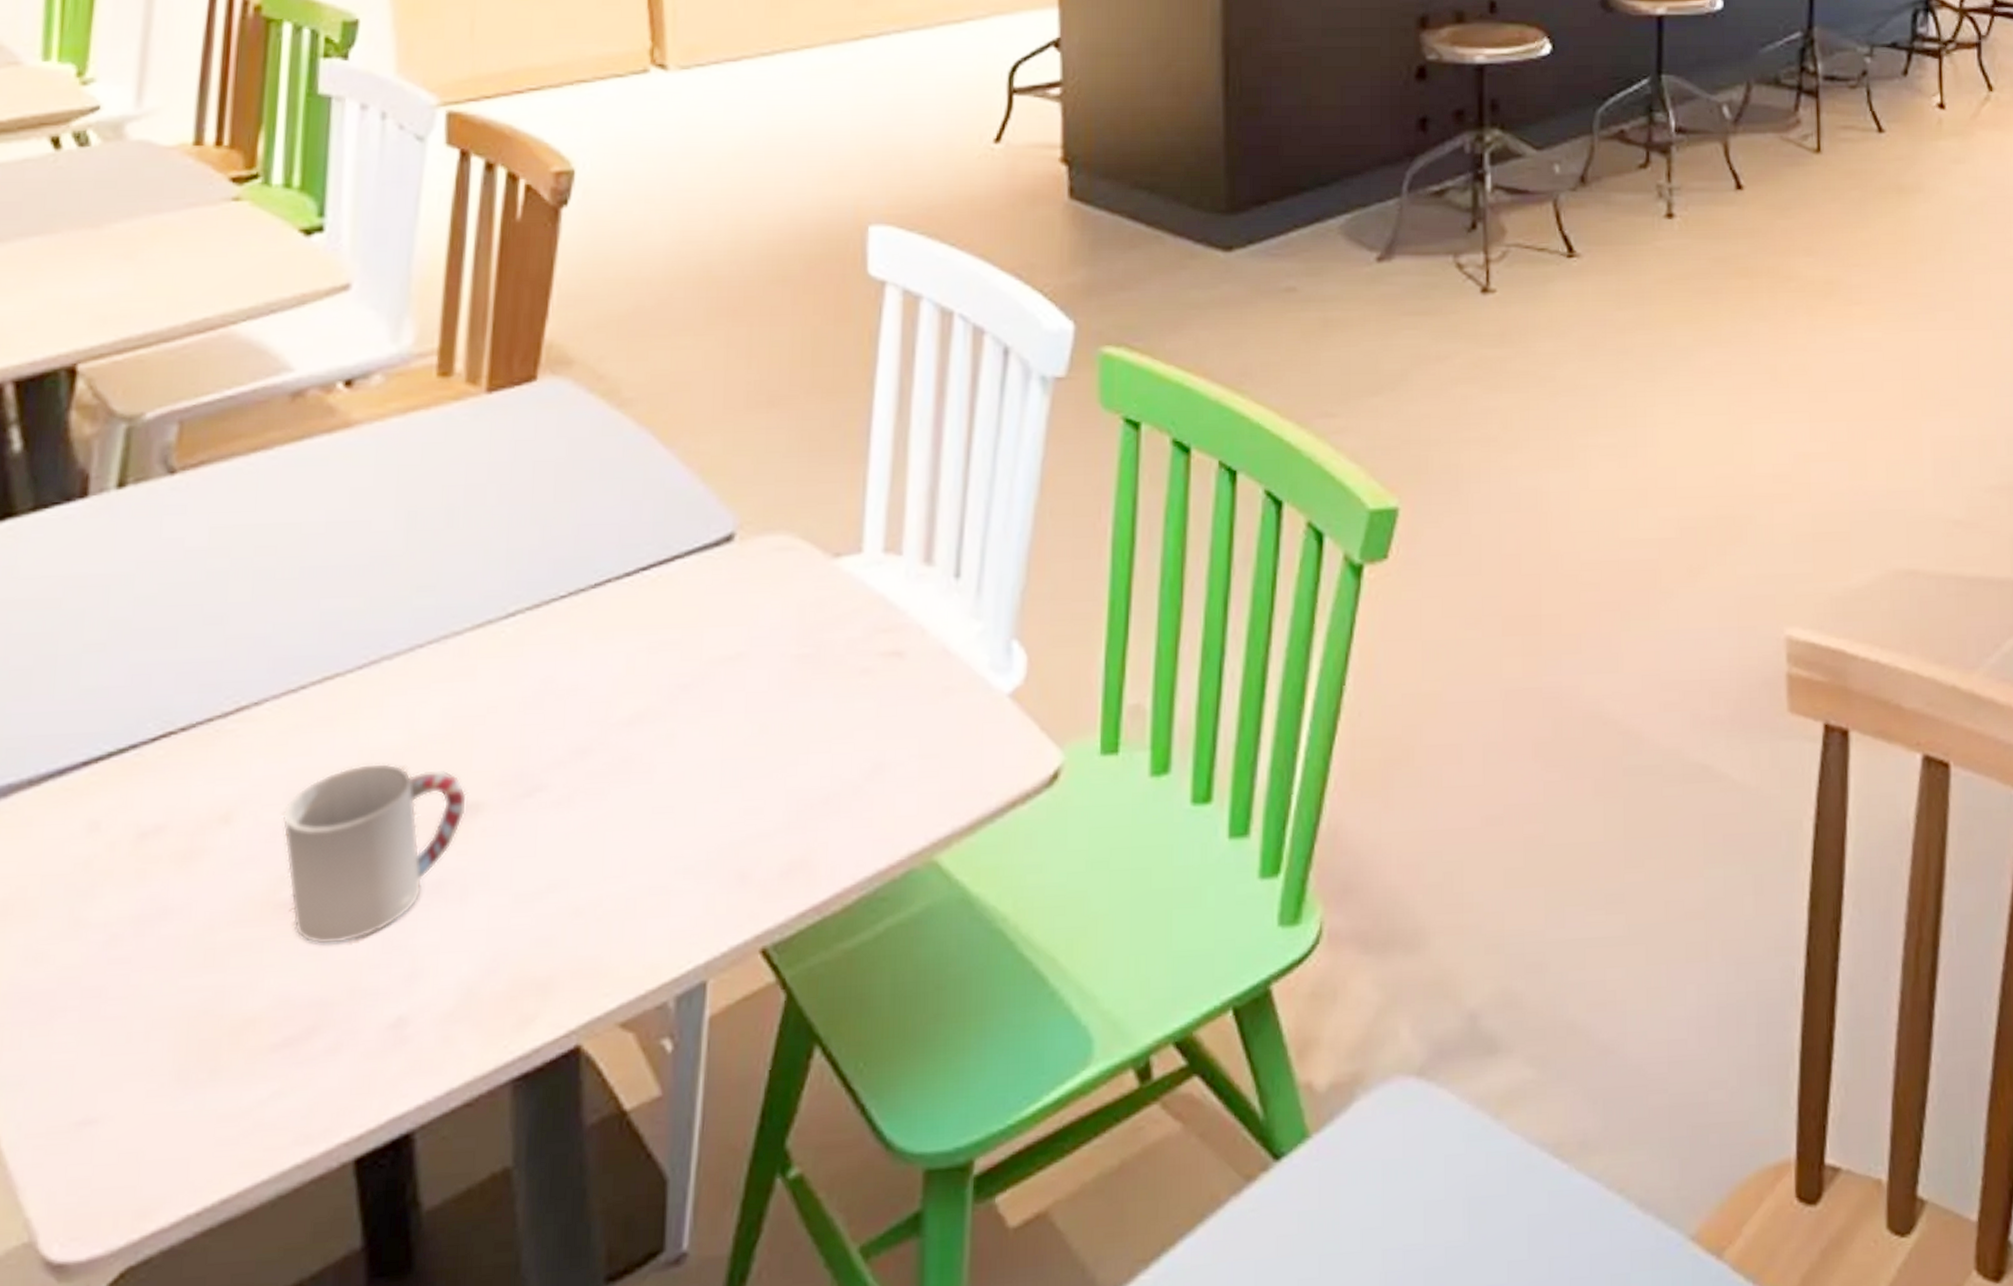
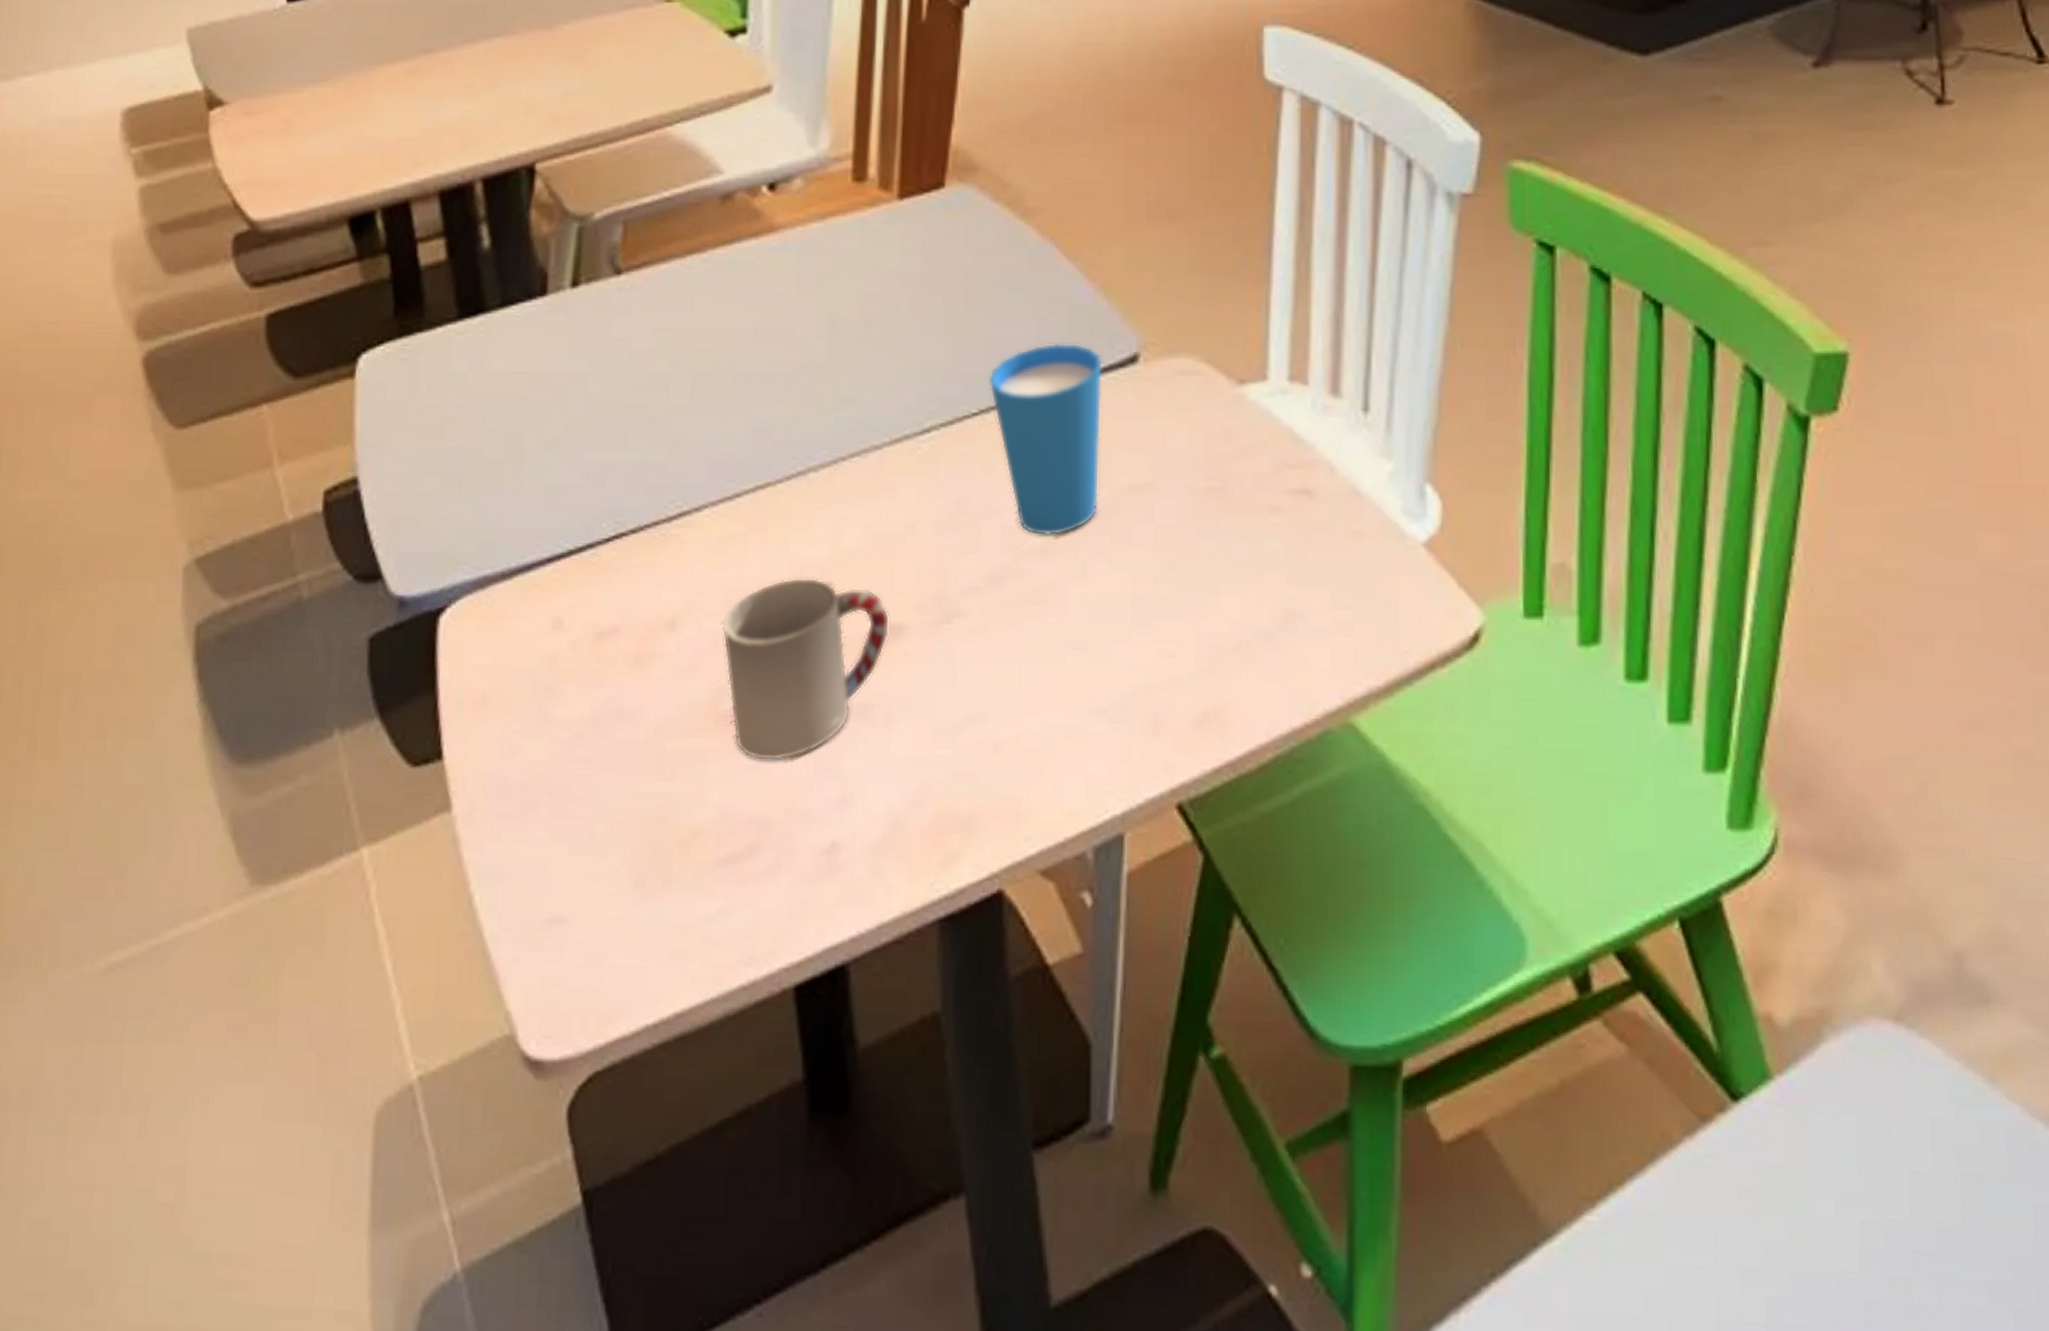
cup: none [578,525,697,709] -> present [989,343,1103,537]

